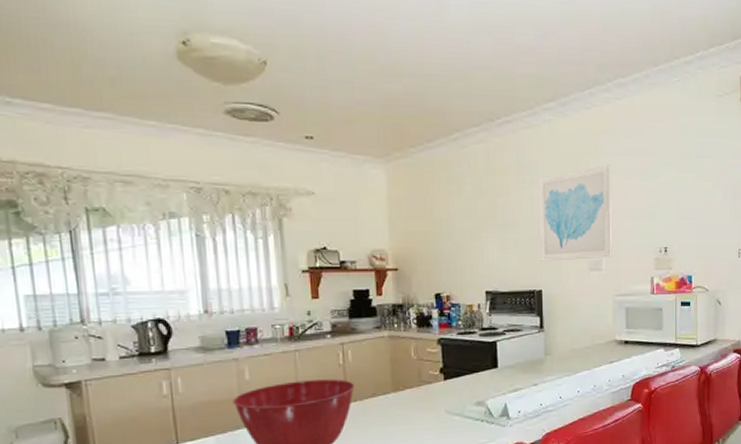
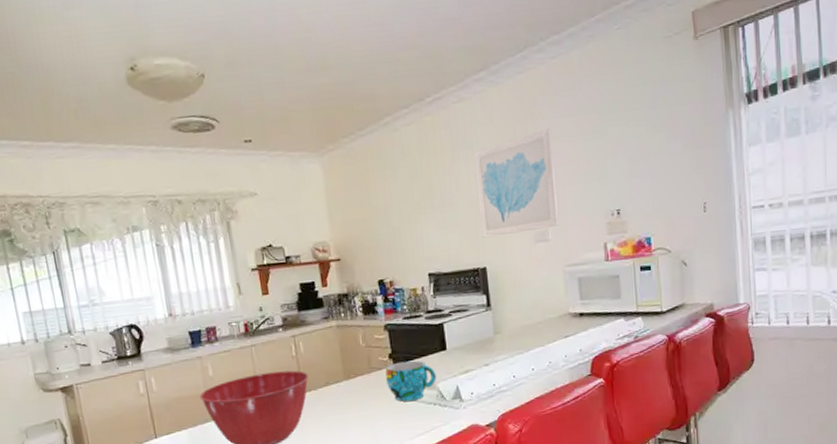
cup: none [435,376,486,417] -> present [385,360,436,402]

